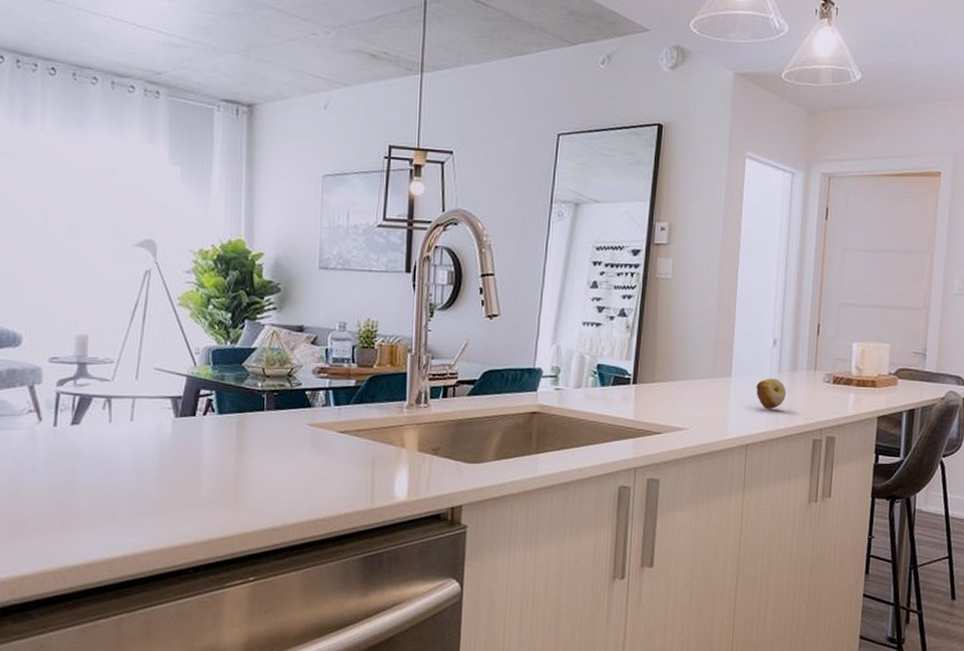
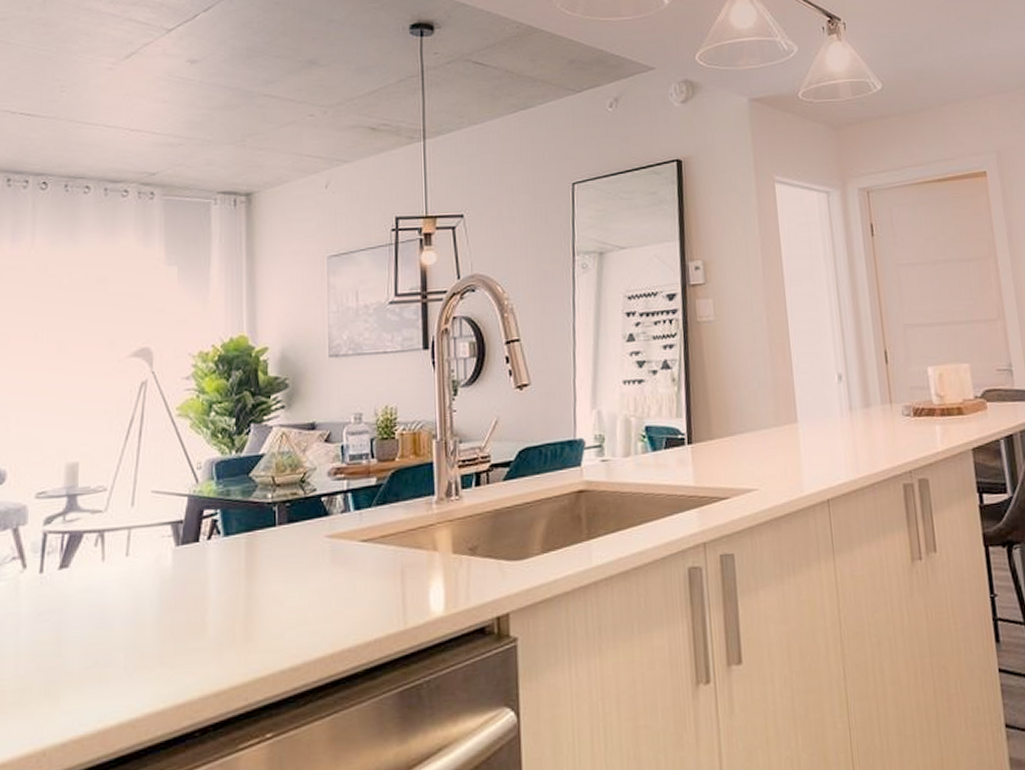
fruit: present [756,378,786,410] -> none [827,418,863,456]

